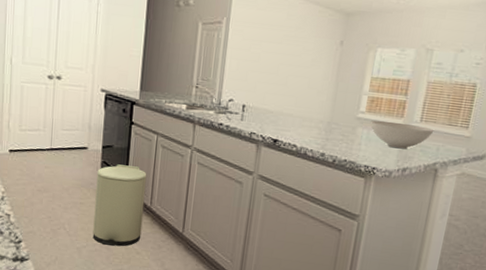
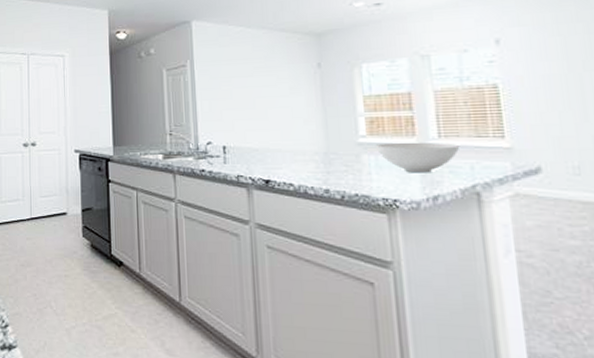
pedal bin: present [92,164,147,247] -> none [79,228,134,324]

